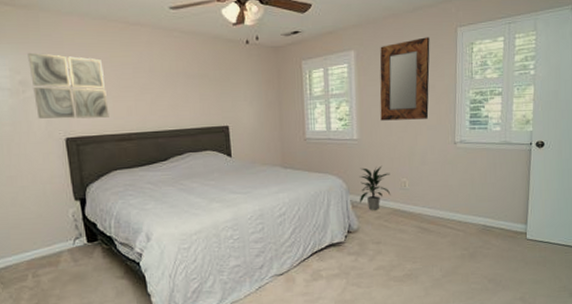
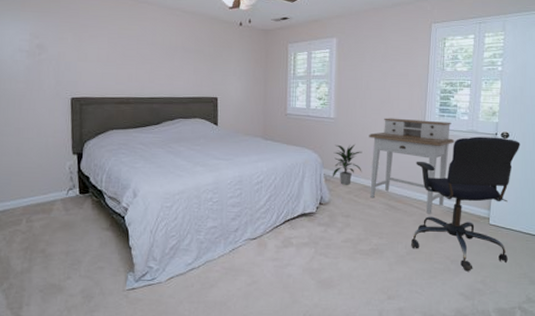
wall art: present [28,52,109,119] -> none [47,20,112,82]
home mirror: present [380,37,430,121] -> none [356,30,406,104]
desk: none [396,134,488,234] -> present [369,118,455,214]
office chair: none [446,147,556,290] -> present [411,136,520,272]

